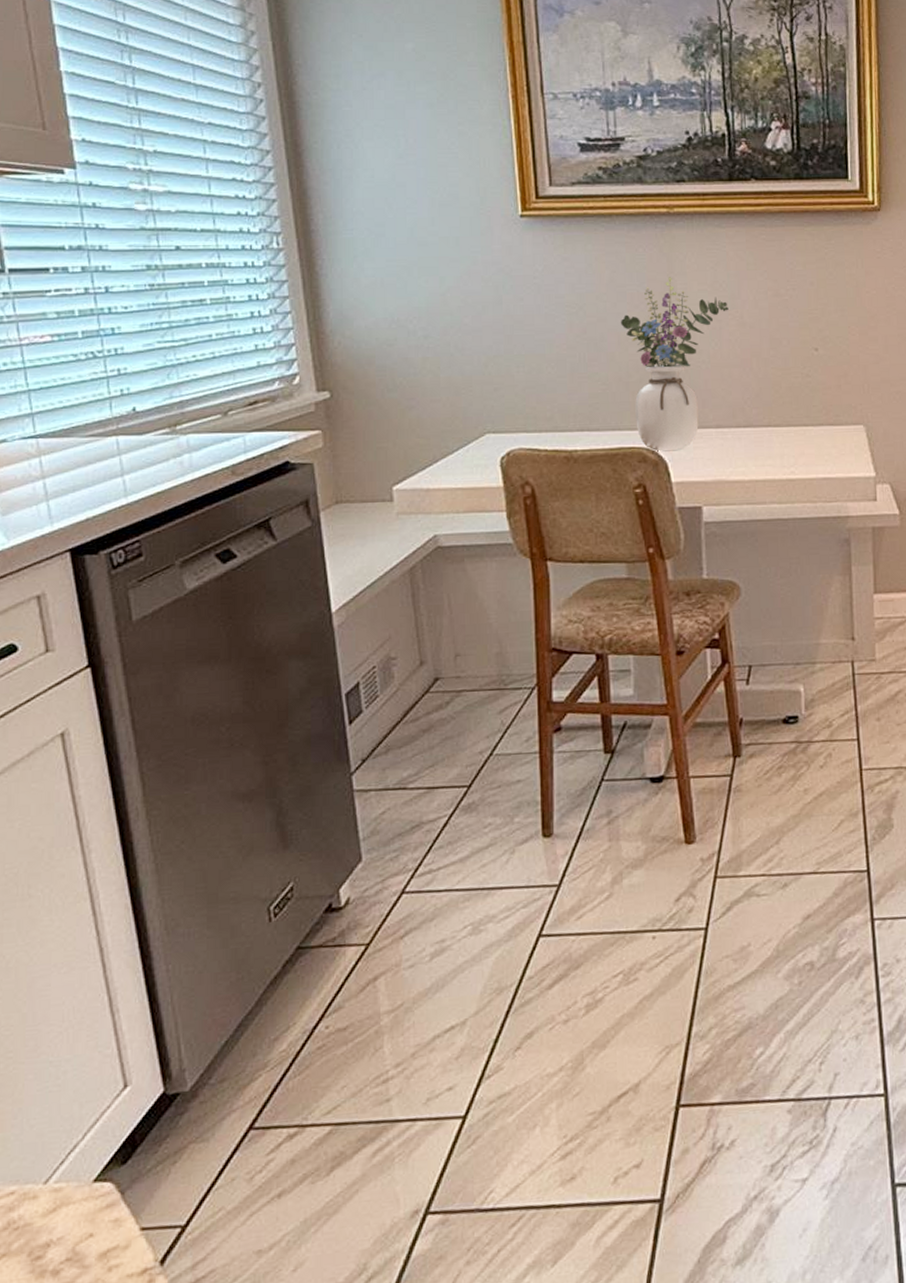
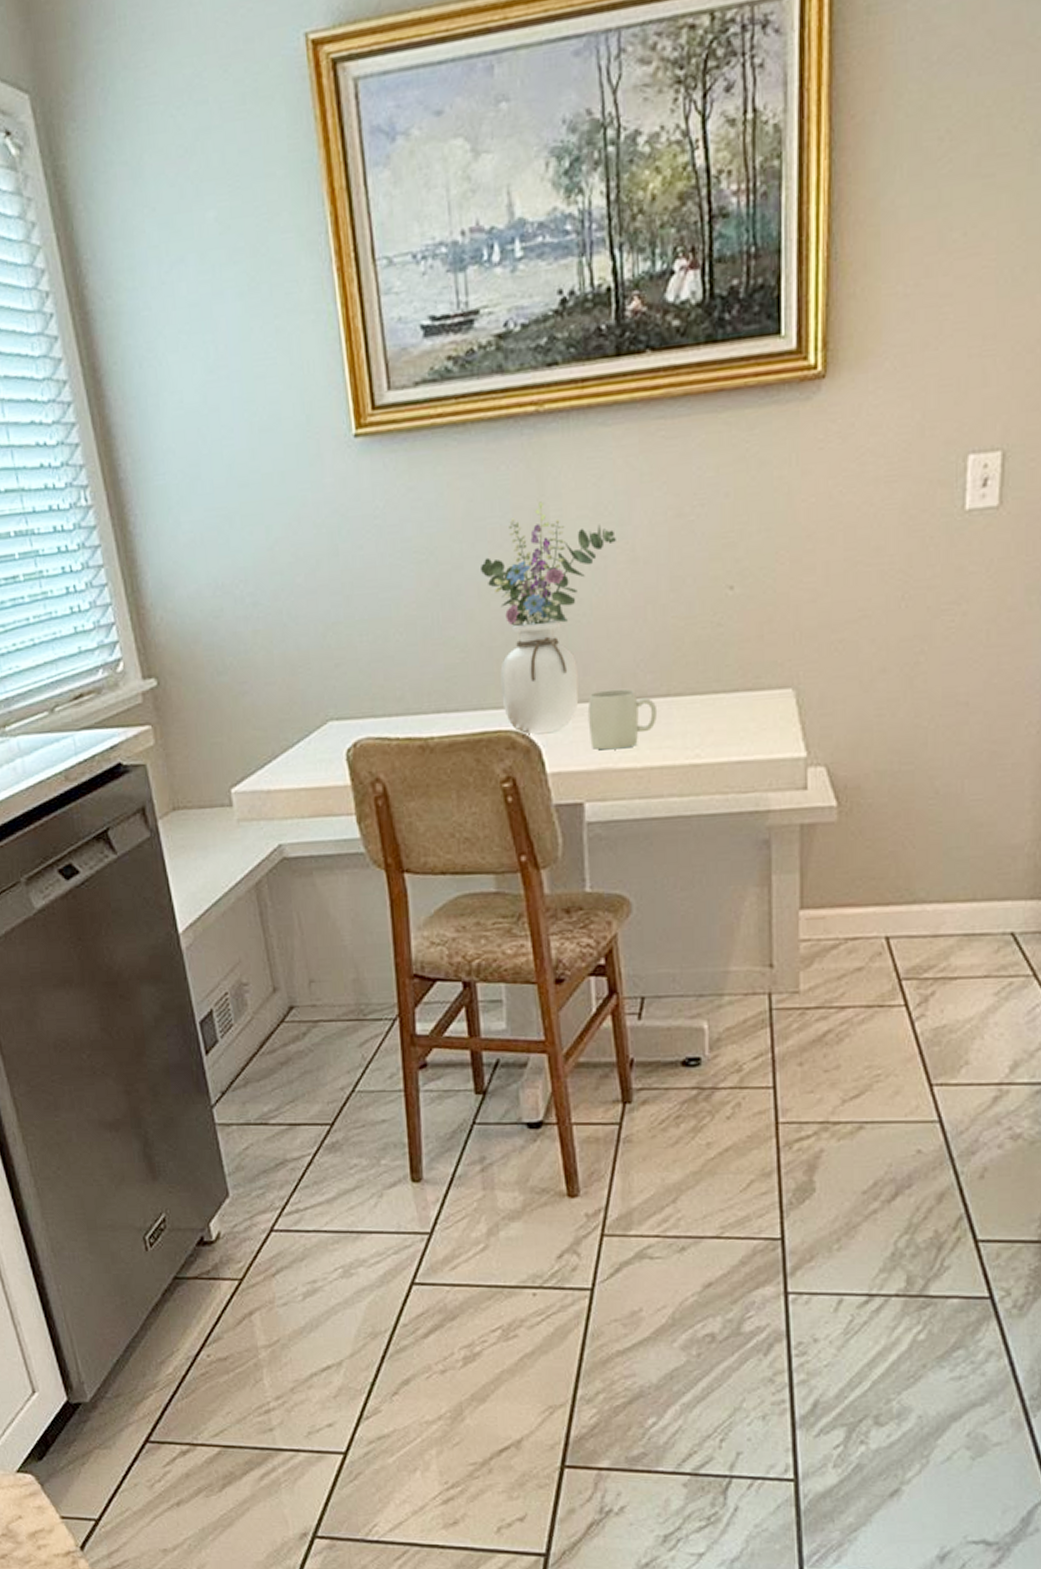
mug: none [705,419,761,466] -> present [587,688,658,750]

